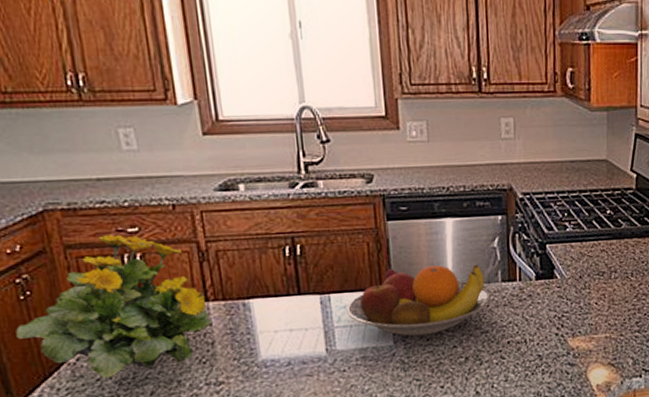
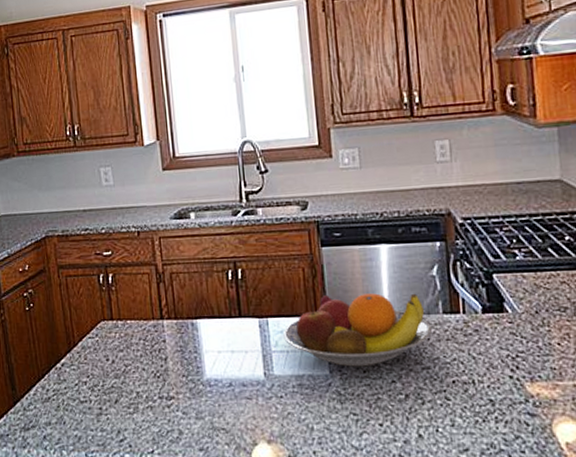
flowering plant: present [16,234,212,379] -> none [21,257,166,384]

